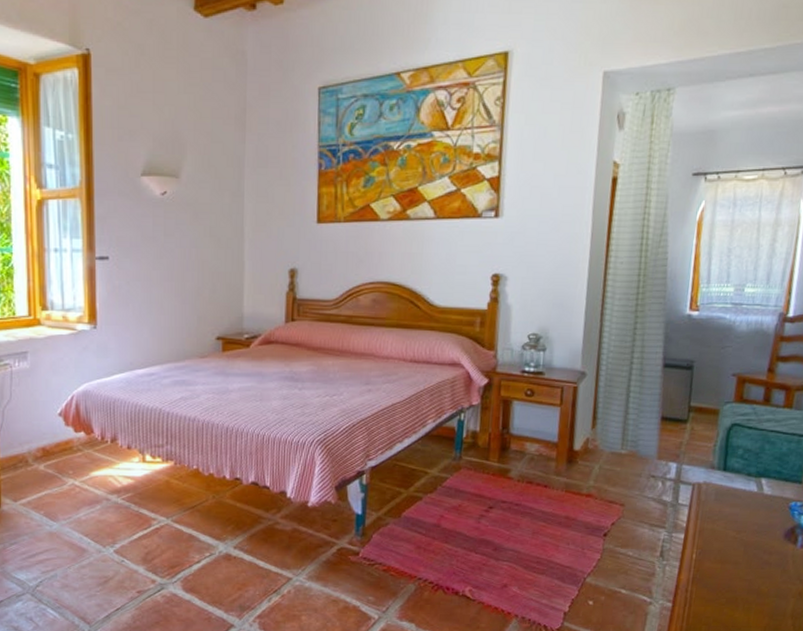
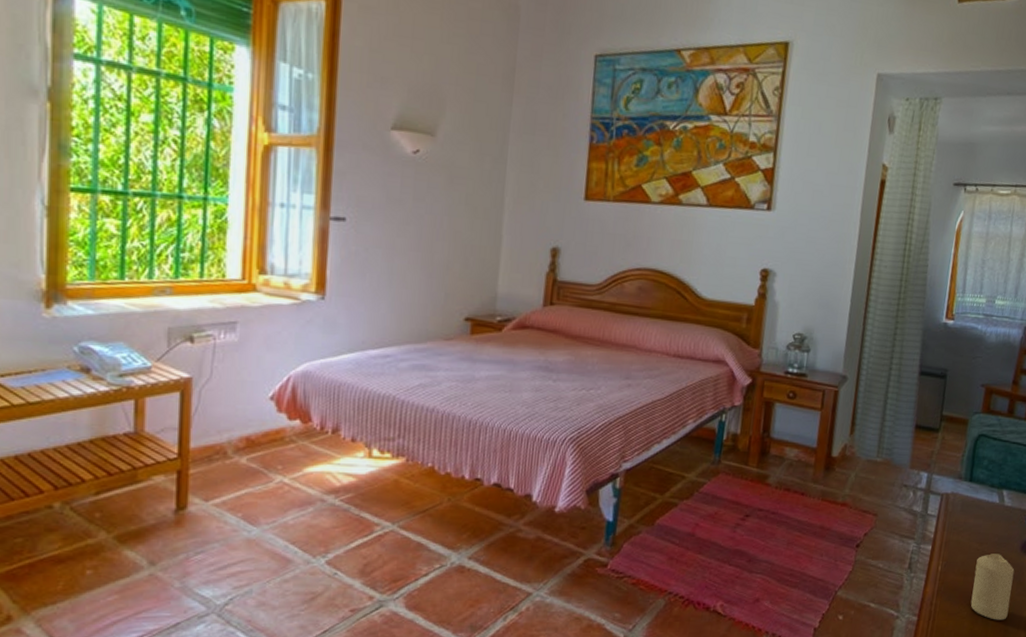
candle: none [729,542,778,607] -> present [970,554,1015,620]

